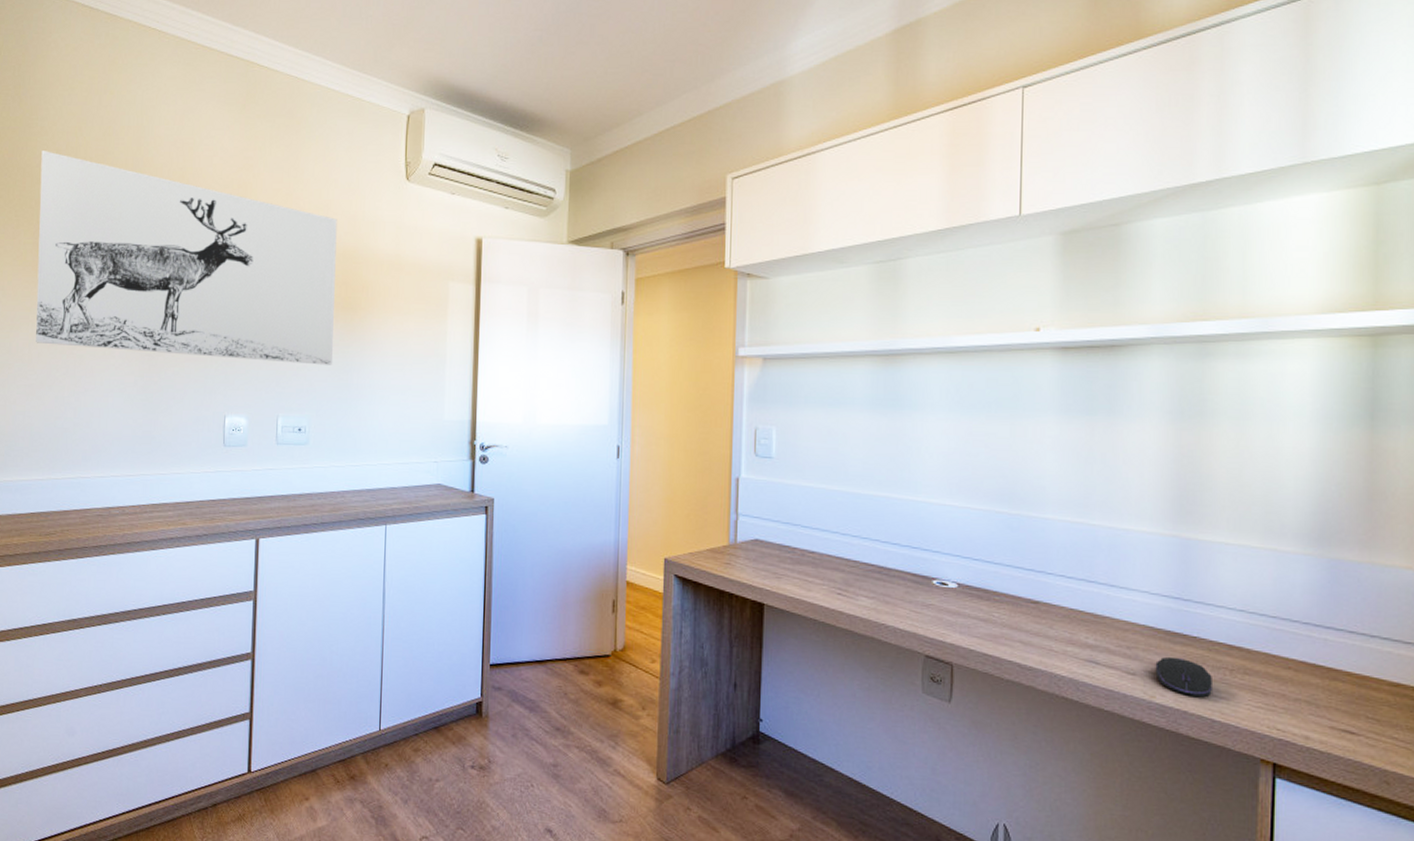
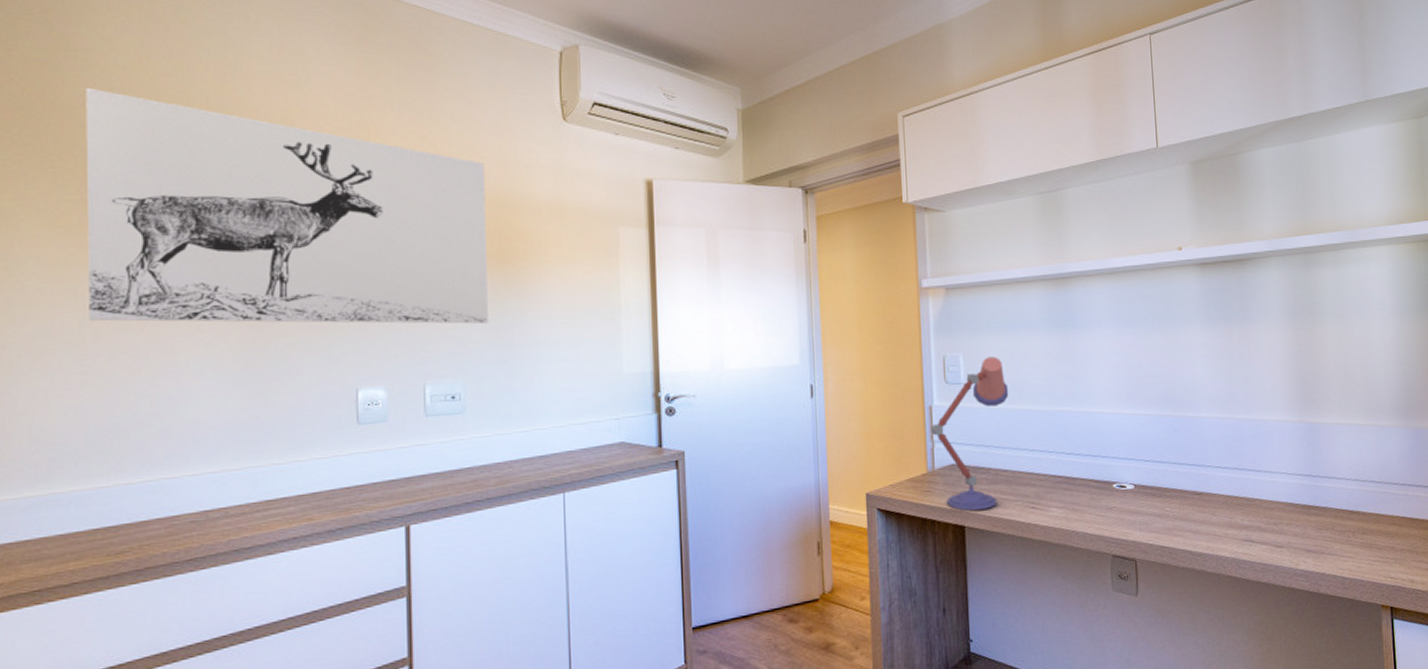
desk lamp: none [735,432,823,589] -> present [930,356,1009,511]
computer mouse: present [1155,656,1212,697] -> none [1297,527,1341,559]

